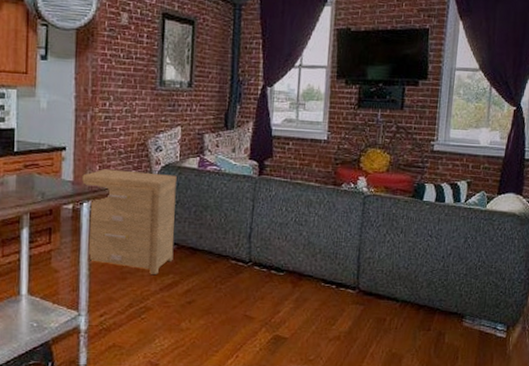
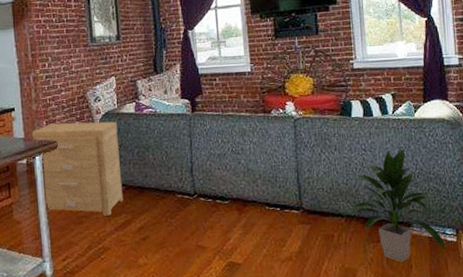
indoor plant: none [406,238,495,353] -> present [349,148,447,262]

